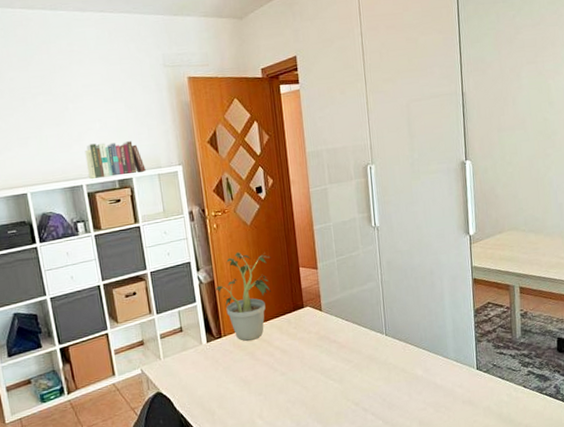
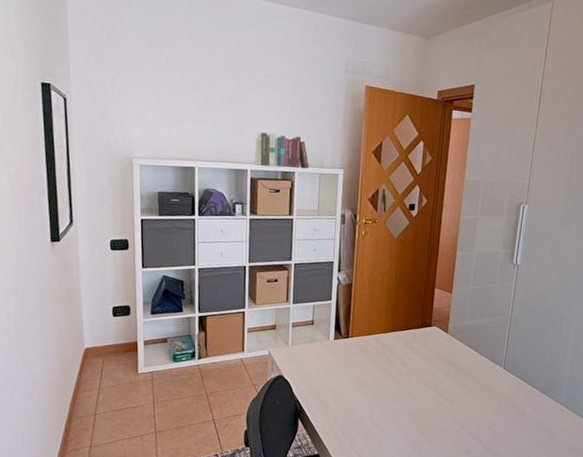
potted plant: present [215,251,271,341] -> none [351,261,410,347]

